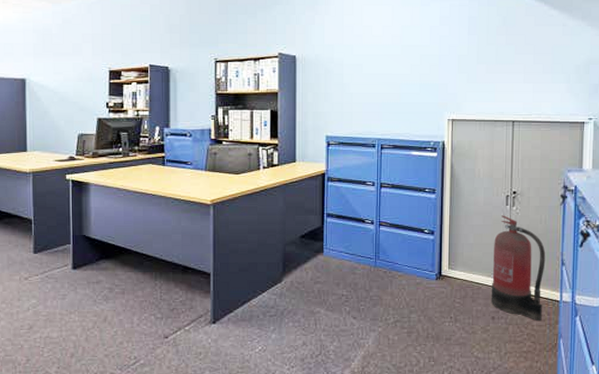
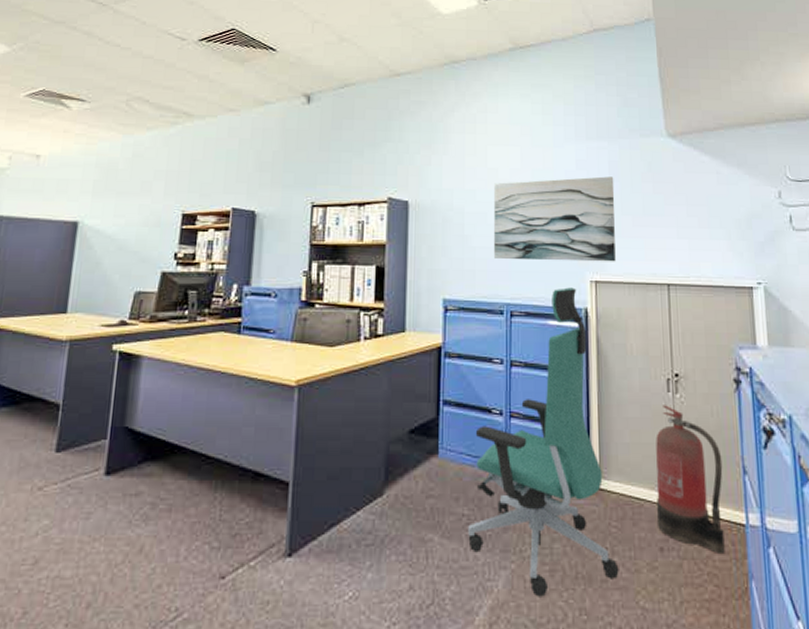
chair: none [346,125,460,350] -> present [468,287,619,597]
wall art: none [368,31,473,104] -> present [494,176,616,262]

